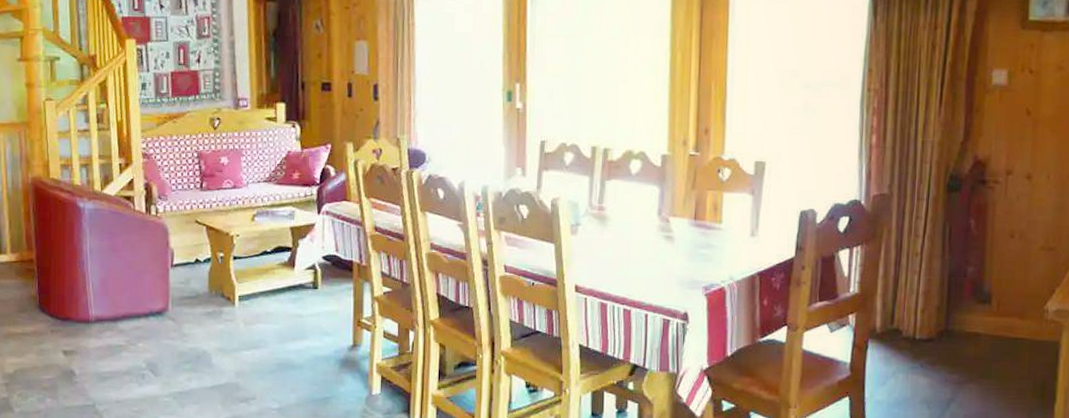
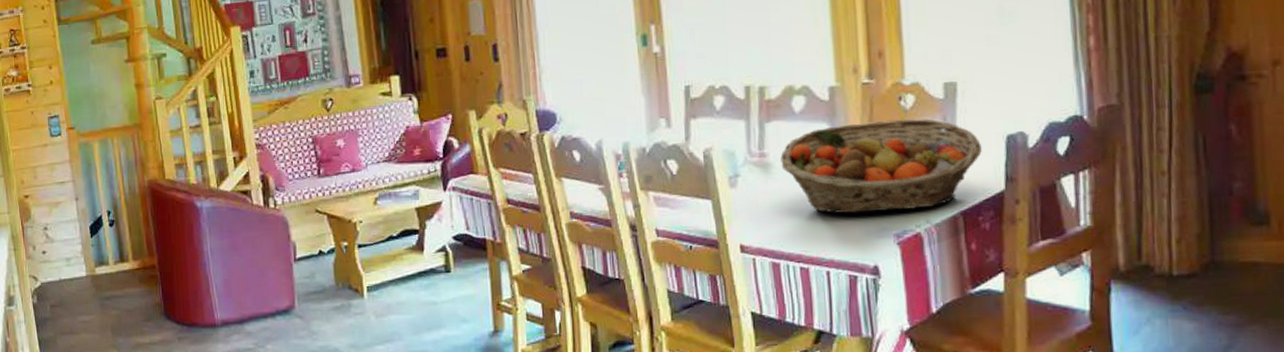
fruit basket: none [616,189,780,267] -> present [780,118,982,214]

